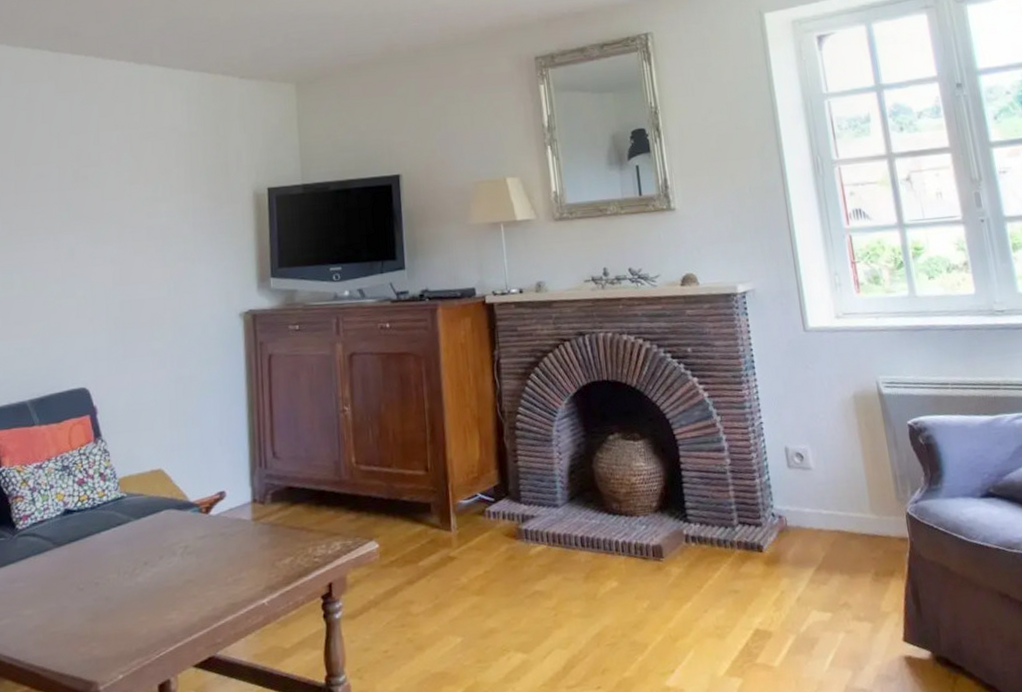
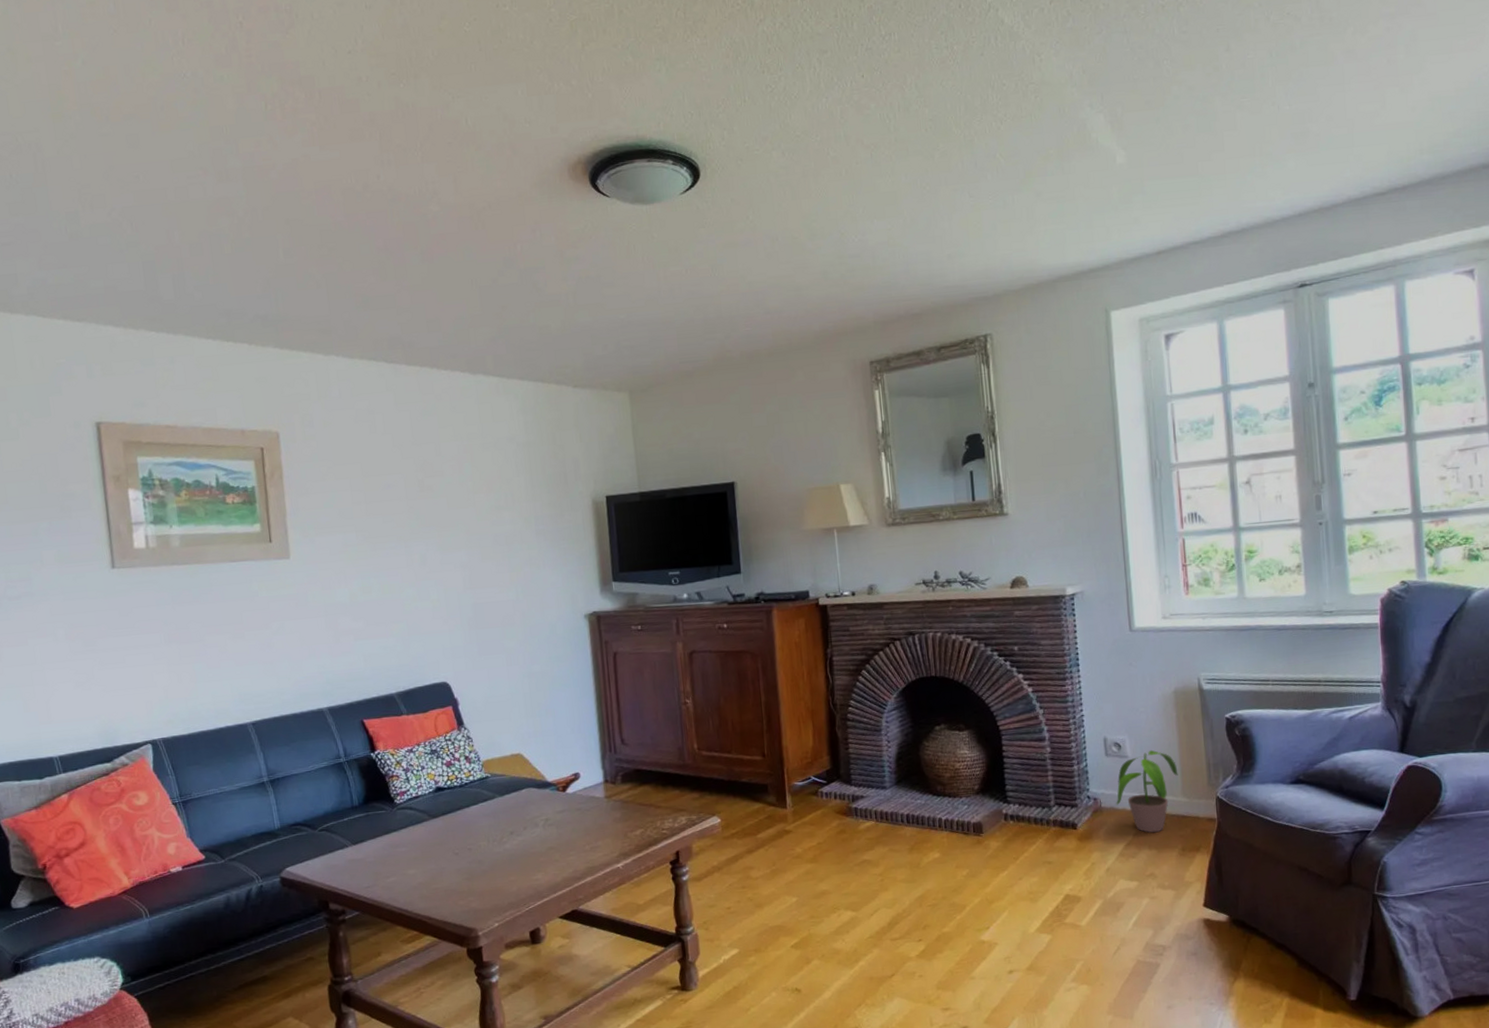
potted plant: none [802,460,865,556] -> present [1116,749,1178,833]

